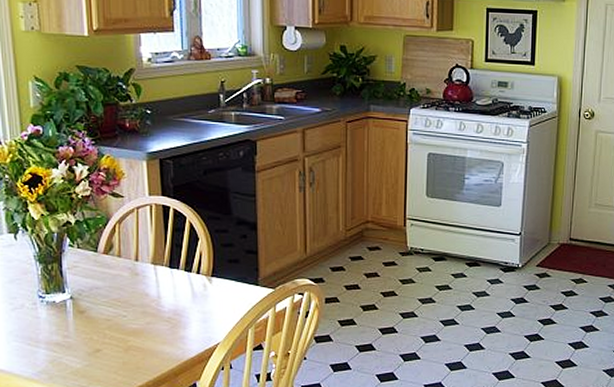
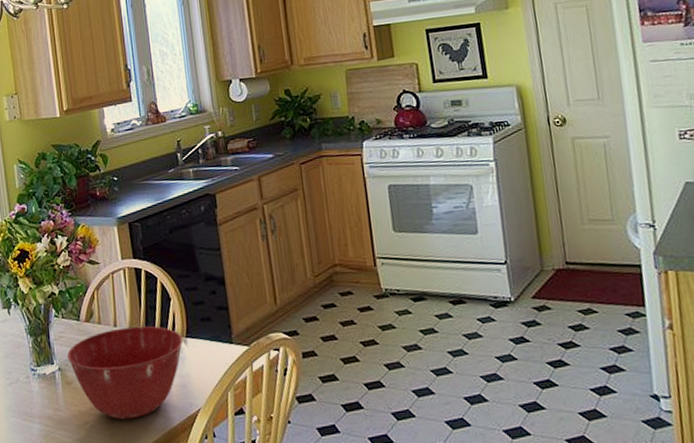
mixing bowl: none [81,262,208,349] -> present [67,326,184,420]

